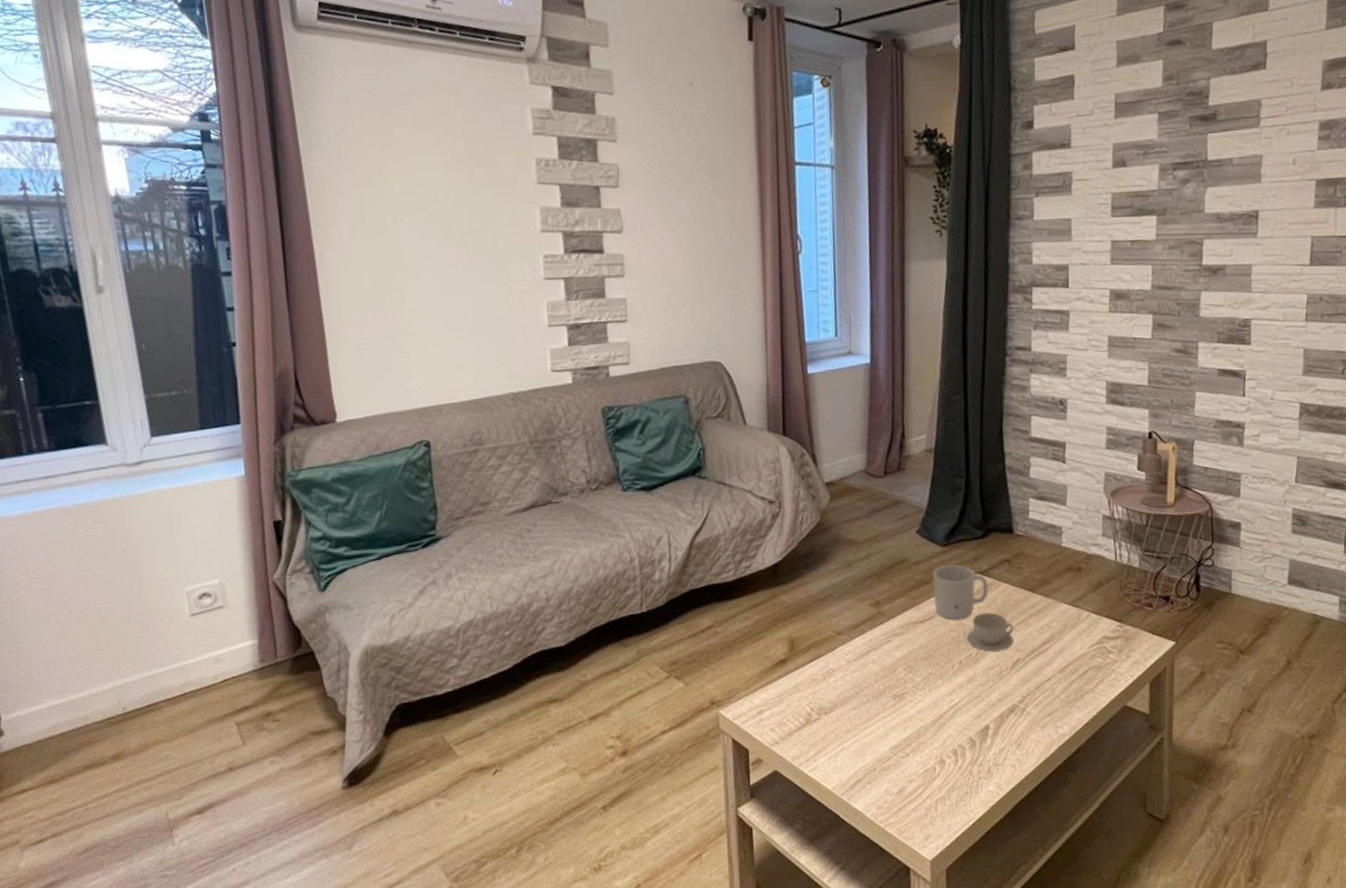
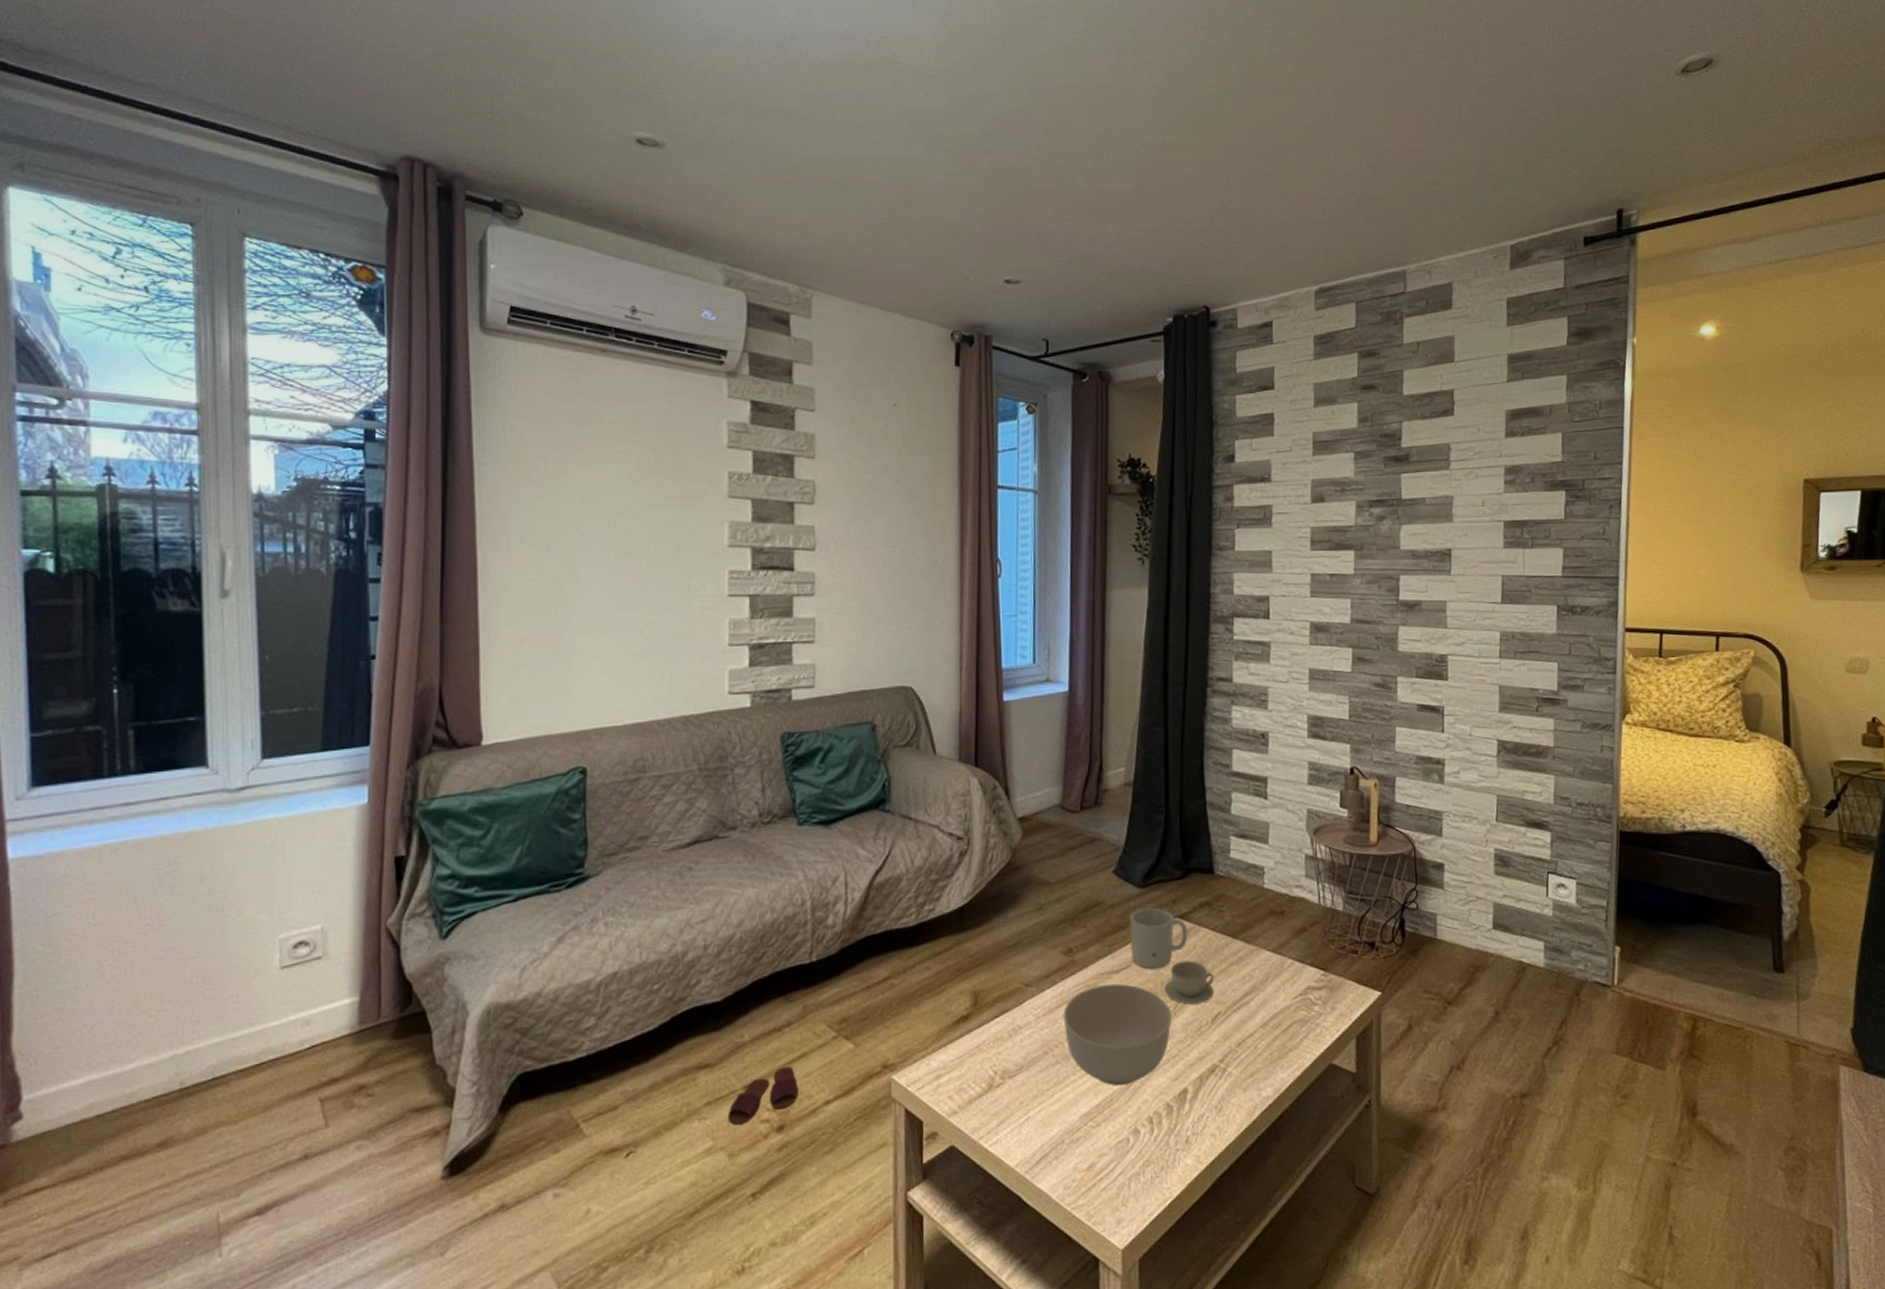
slippers: none [577,701,638,750] -> present [728,1066,798,1125]
bowl: none [872,632,974,722] -> present [1063,983,1172,1085]

